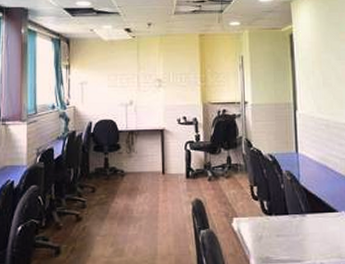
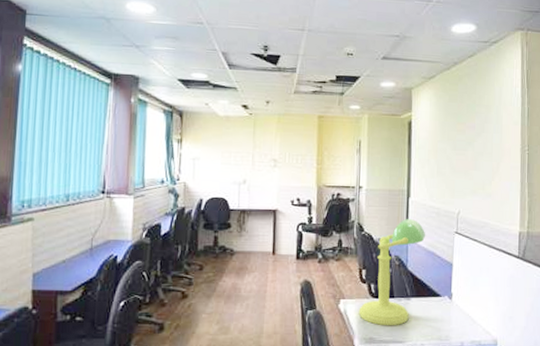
desk lamp: none [252,132,317,245] -> present [358,219,426,326]

